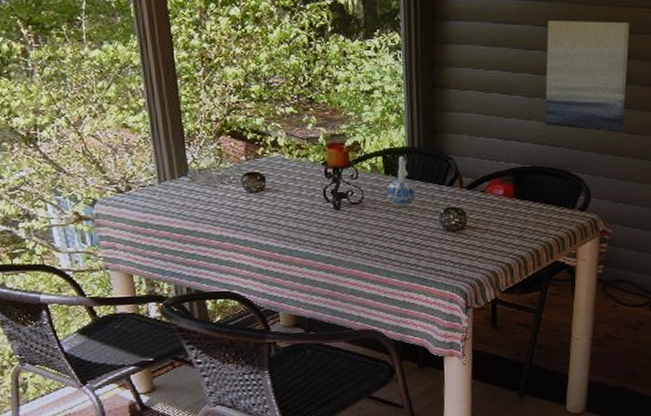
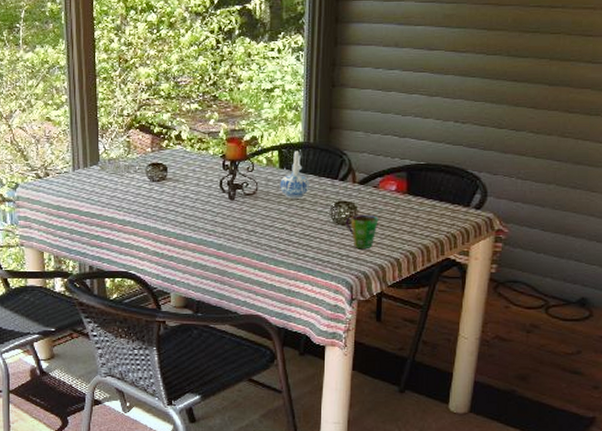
cup: none [455,220,488,255] -> present [345,214,379,248]
wall art: present [544,21,629,132] -> none [443,21,539,132]

